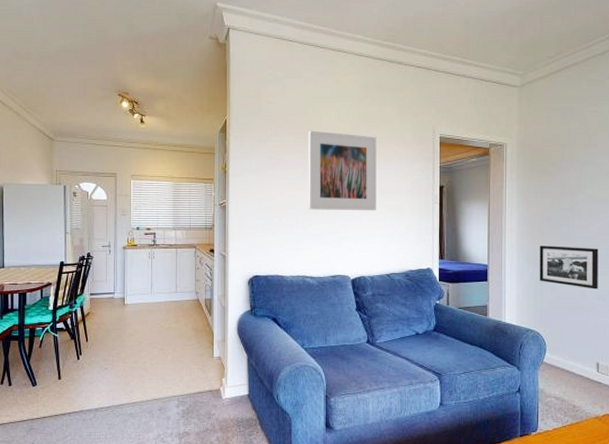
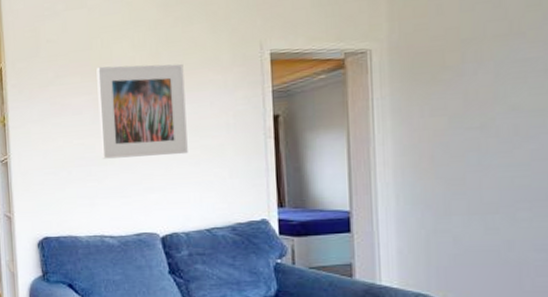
picture frame: present [539,245,598,290] -> none [431,179,535,238]

